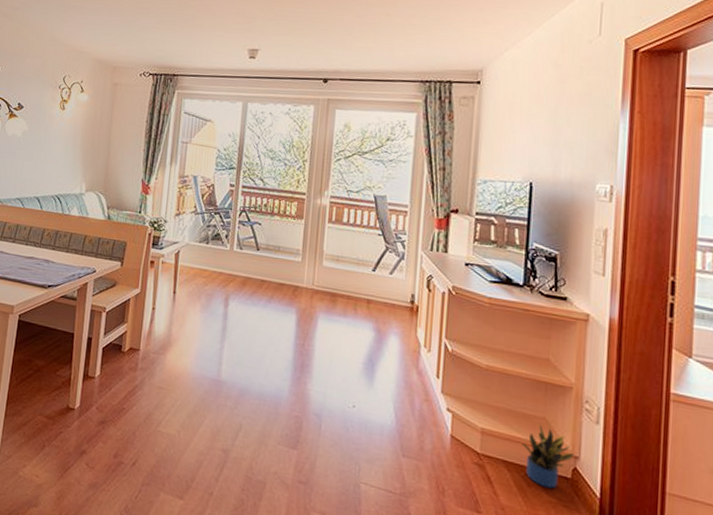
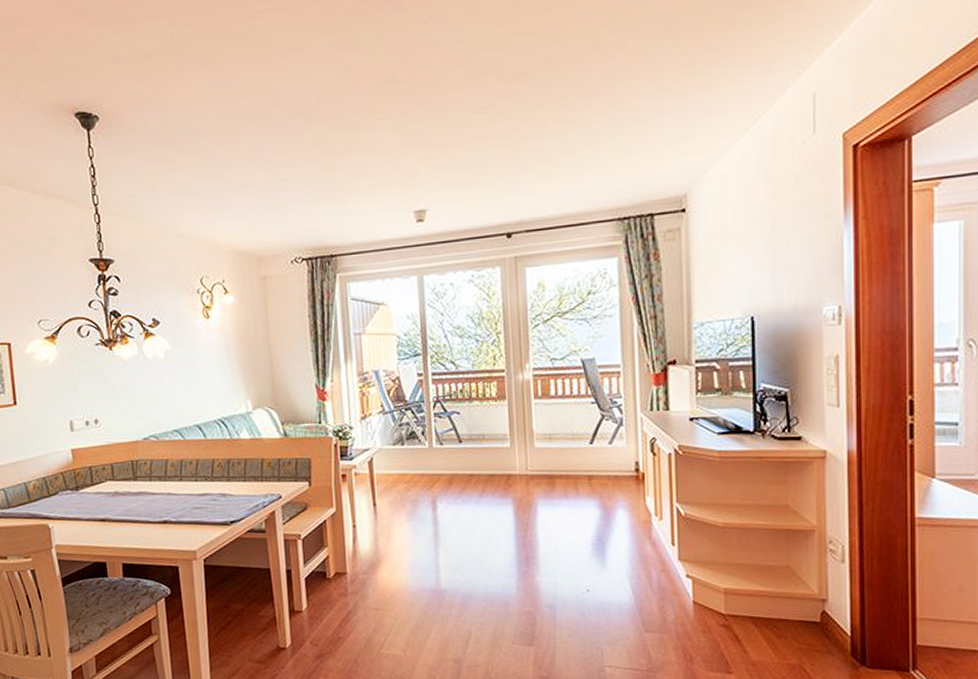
potted plant: present [522,422,574,489] -> none [767,572,822,636]

